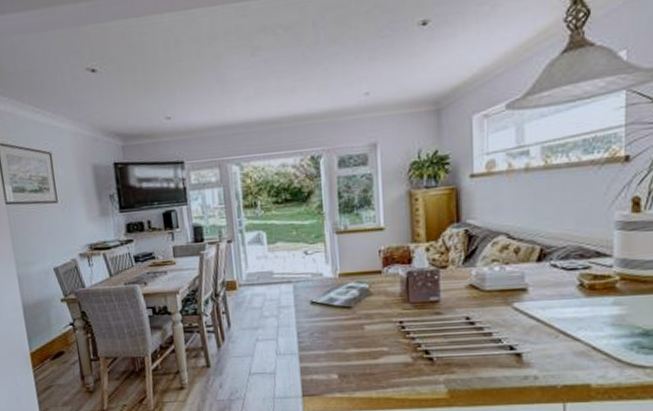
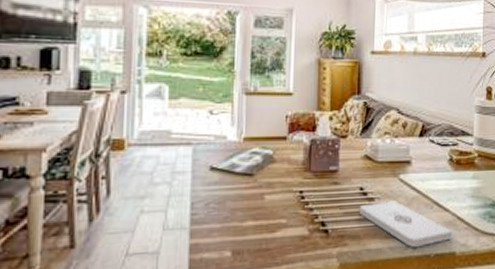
notepad: none [467,330,585,377] -> present [360,200,452,247]

